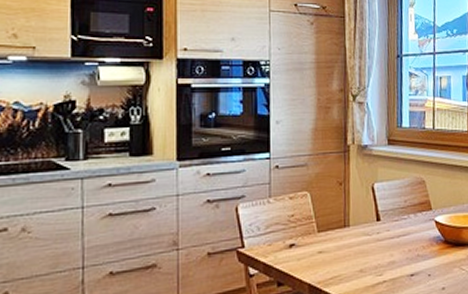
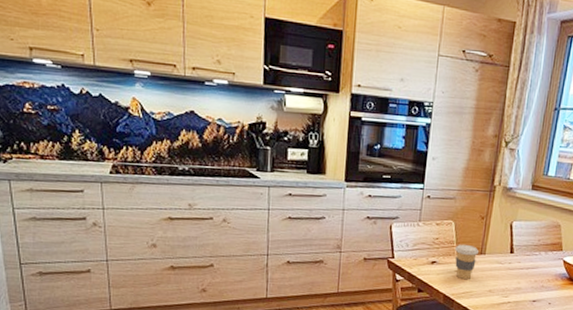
coffee cup: none [315,217,341,262] -> present [455,244,478,280]

